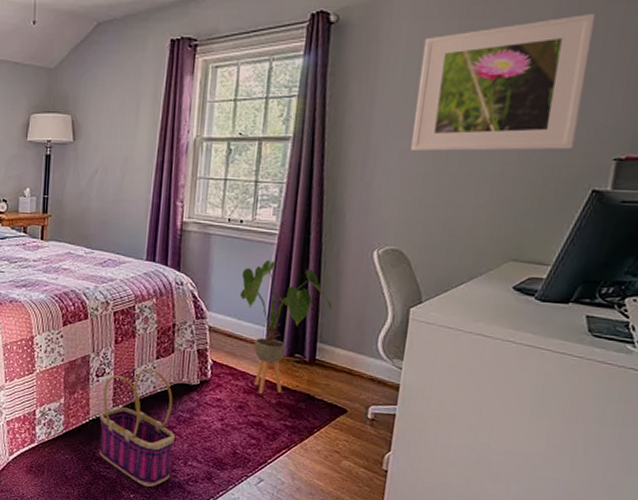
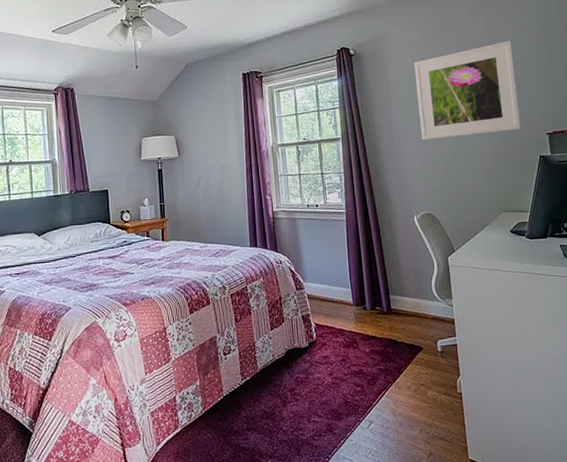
basket: present [98,368,175,488] -> none [231,339,298,450]
house plant: present [239,260,333,395] -> none [324,234,395,346]

